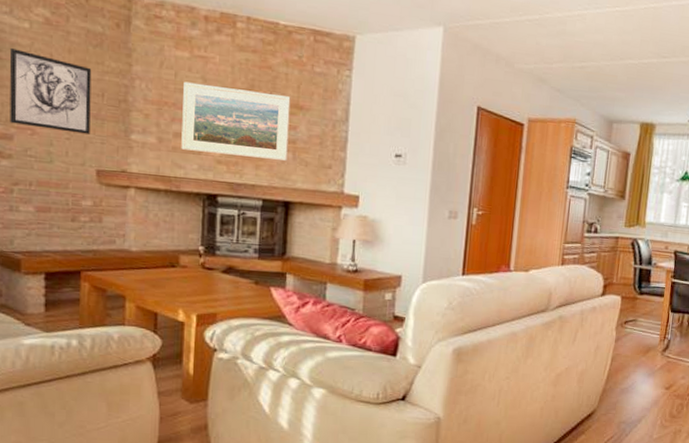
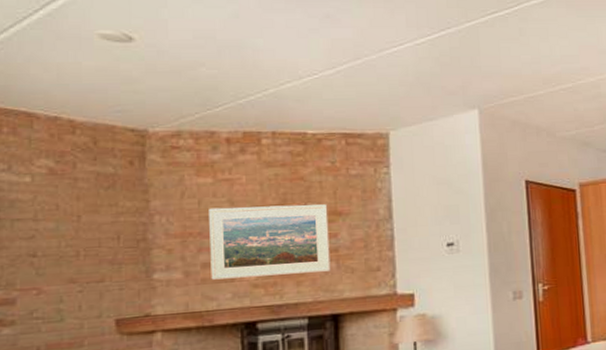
wall art: present [9,48,92,134] -> none [9,206,106,286]

